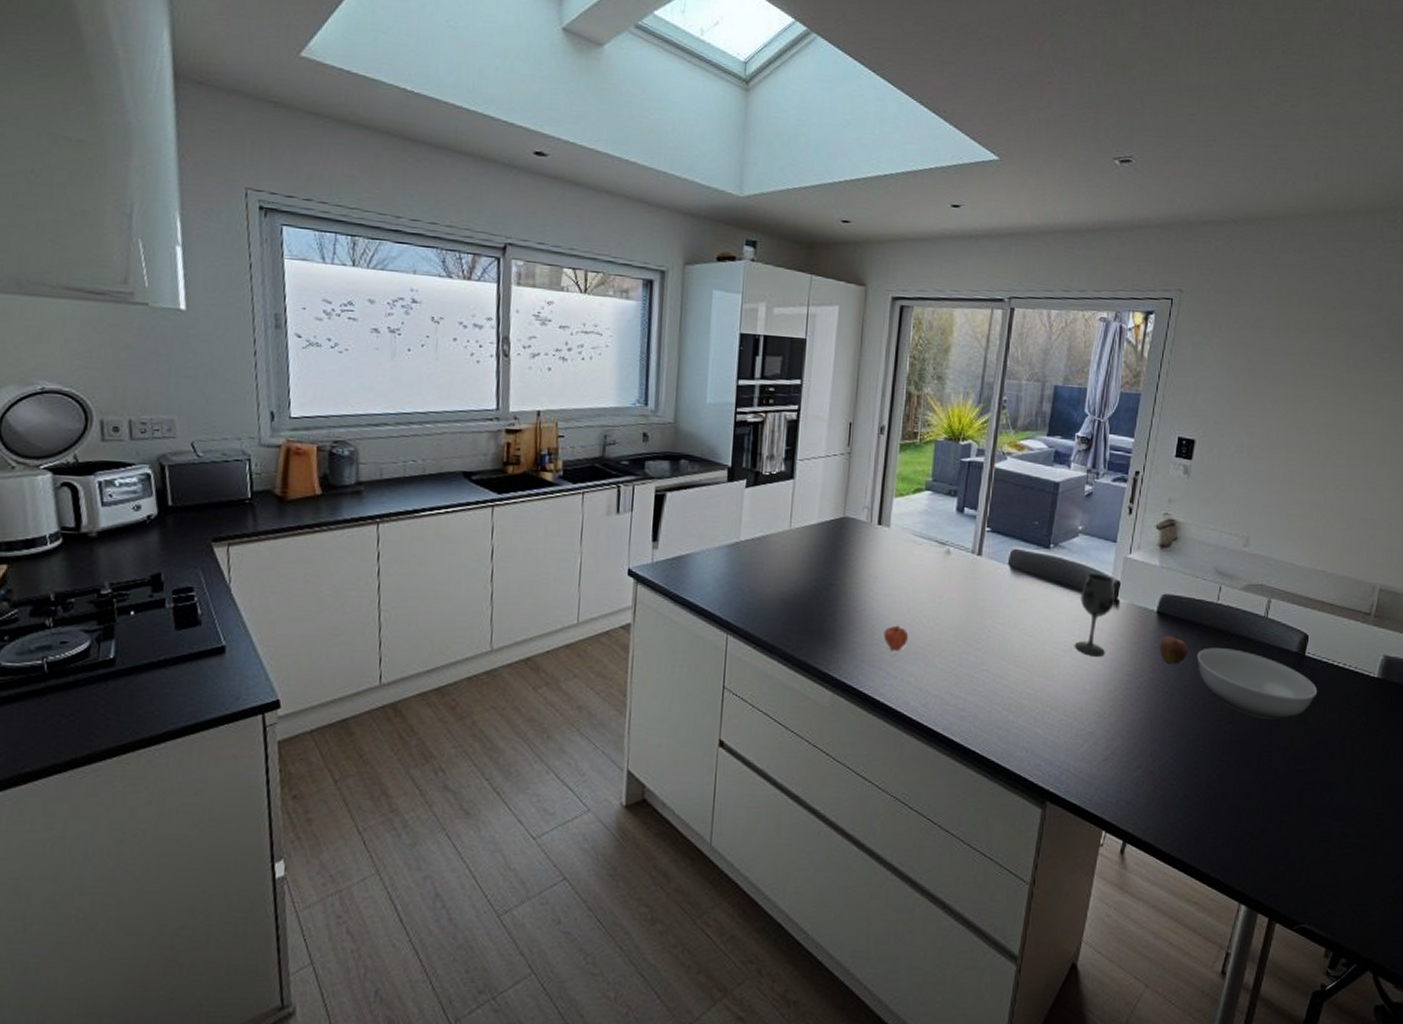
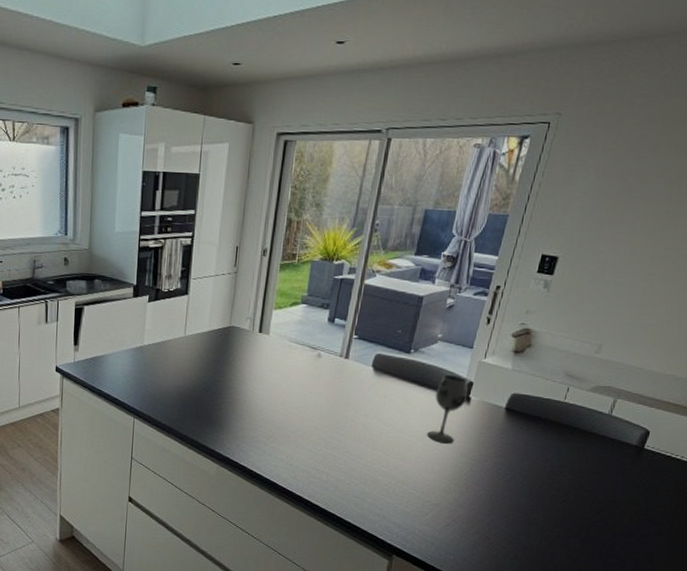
fruit: present [883,625,909,651] -> none [261,414,283,435]
fruit: present [1159,633,1188,664] -> none [504,426,532,452]
bowl: present [1197,648,1318,719] -> none [539,439,653,500]

